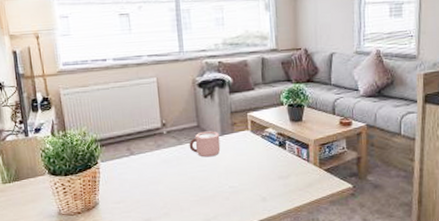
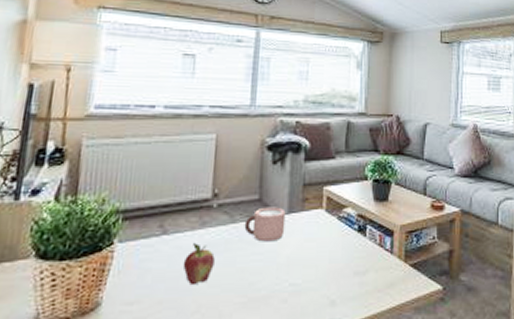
fruit: none [149,159,171,190] -> present [182,242,215,286]

